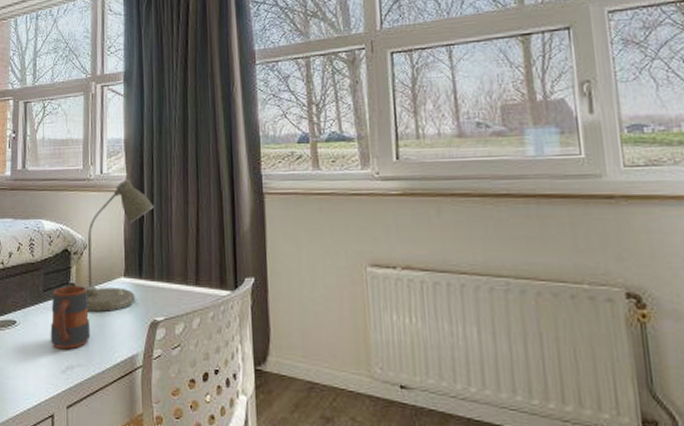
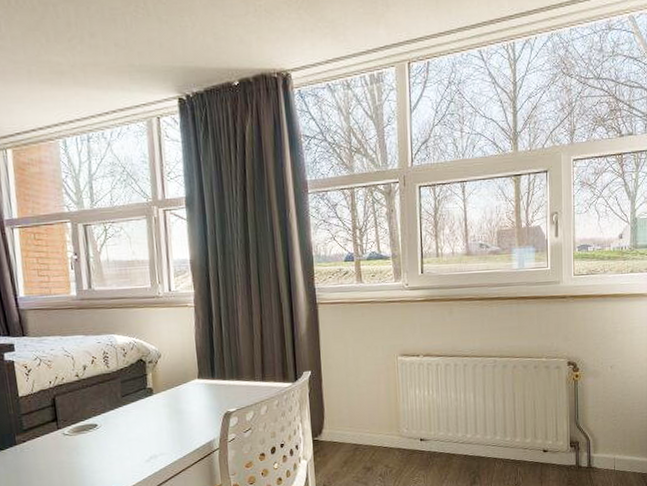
mug: present [50,286,91,350] -> none [130,389,171,444]
desk lamp: present [85,179,154,311] -> none [161,296,222,410]

